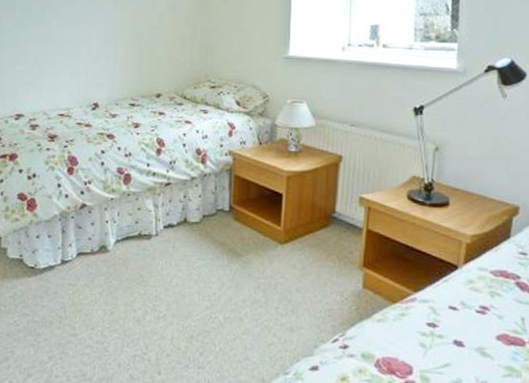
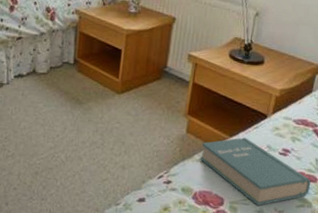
book: none [381,292,518,375] -> present [200,137,311,206]

